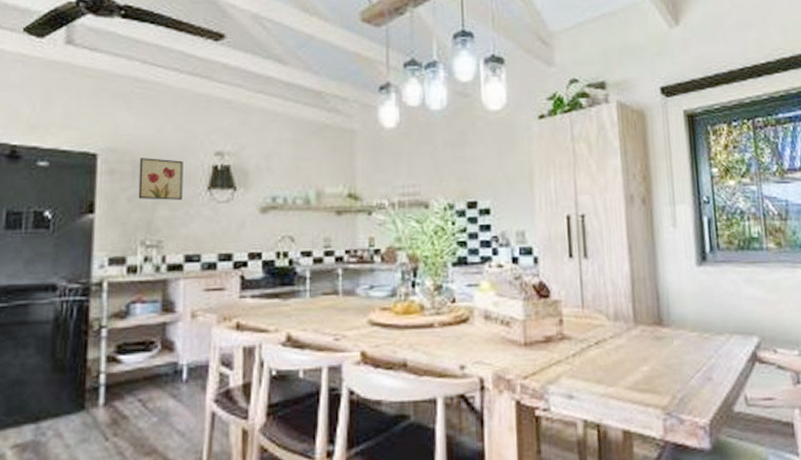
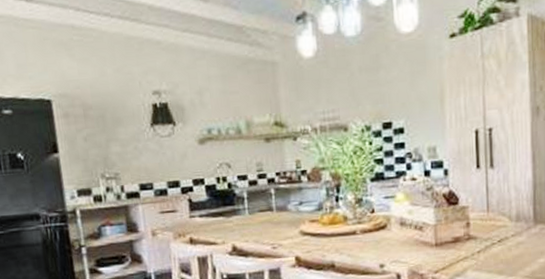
wall art: present [138,158,183,200] -> none [88,100,131,138]

